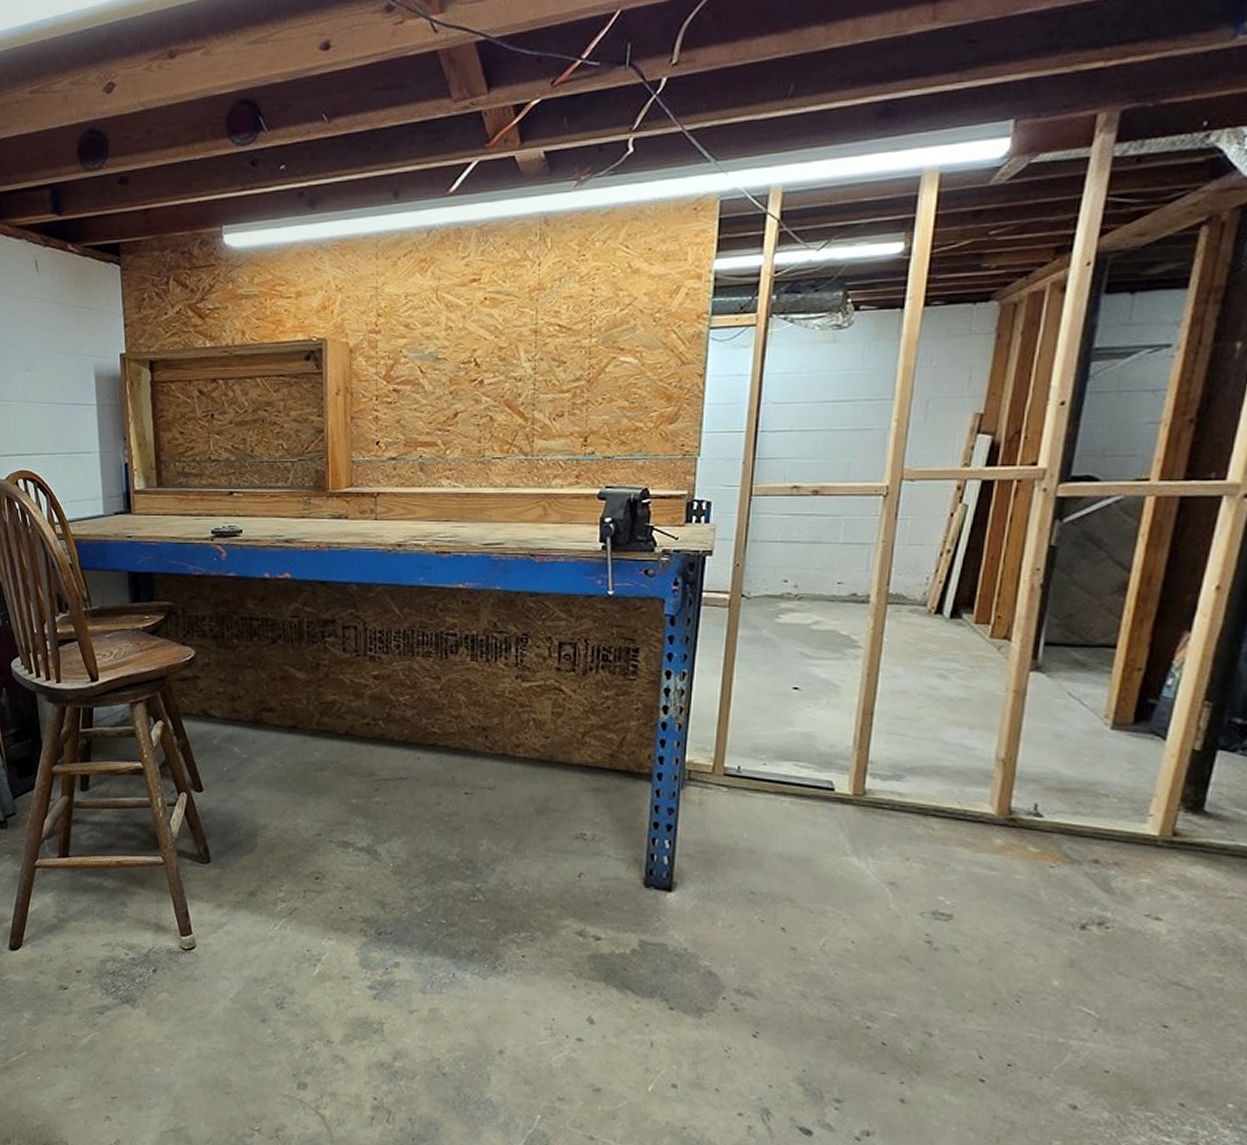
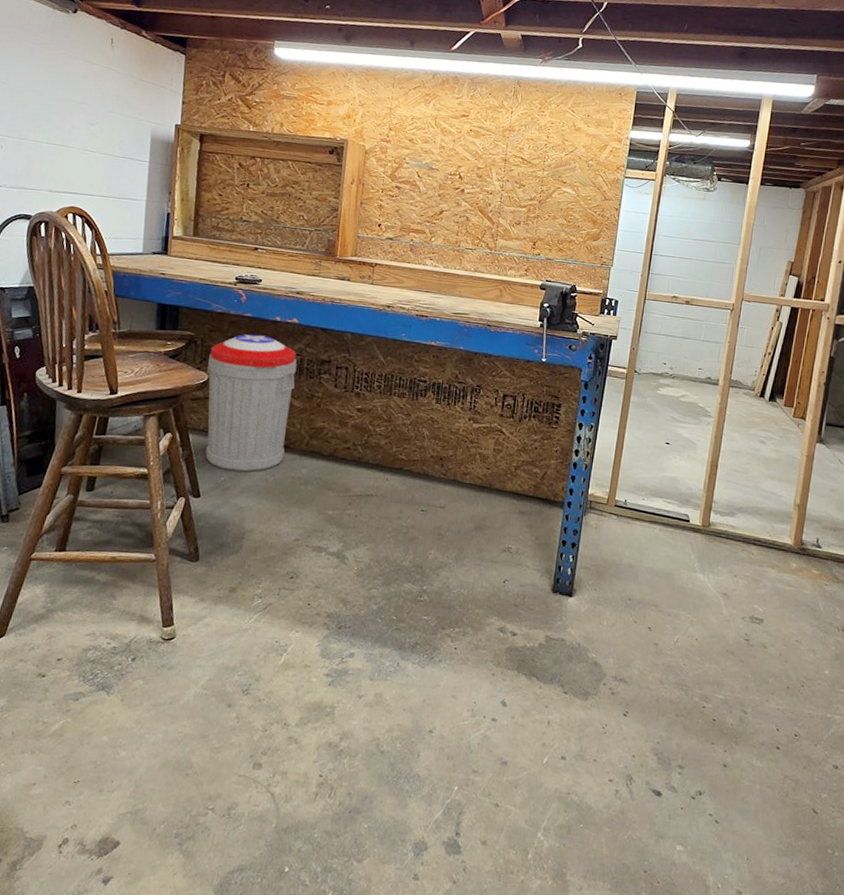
trash can: none [192,597,295,760] -> present [205,334,297,472]

